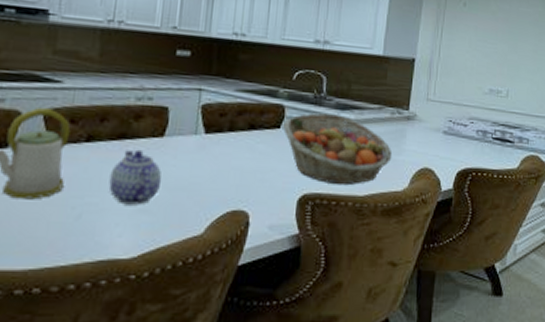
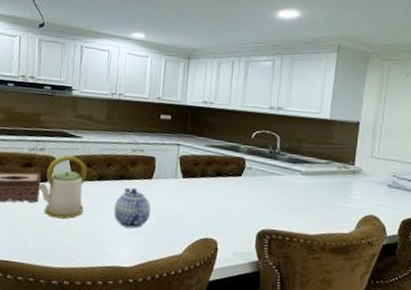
fruit basket: present [283,113,393,186] -> none [244,165,340,226]

